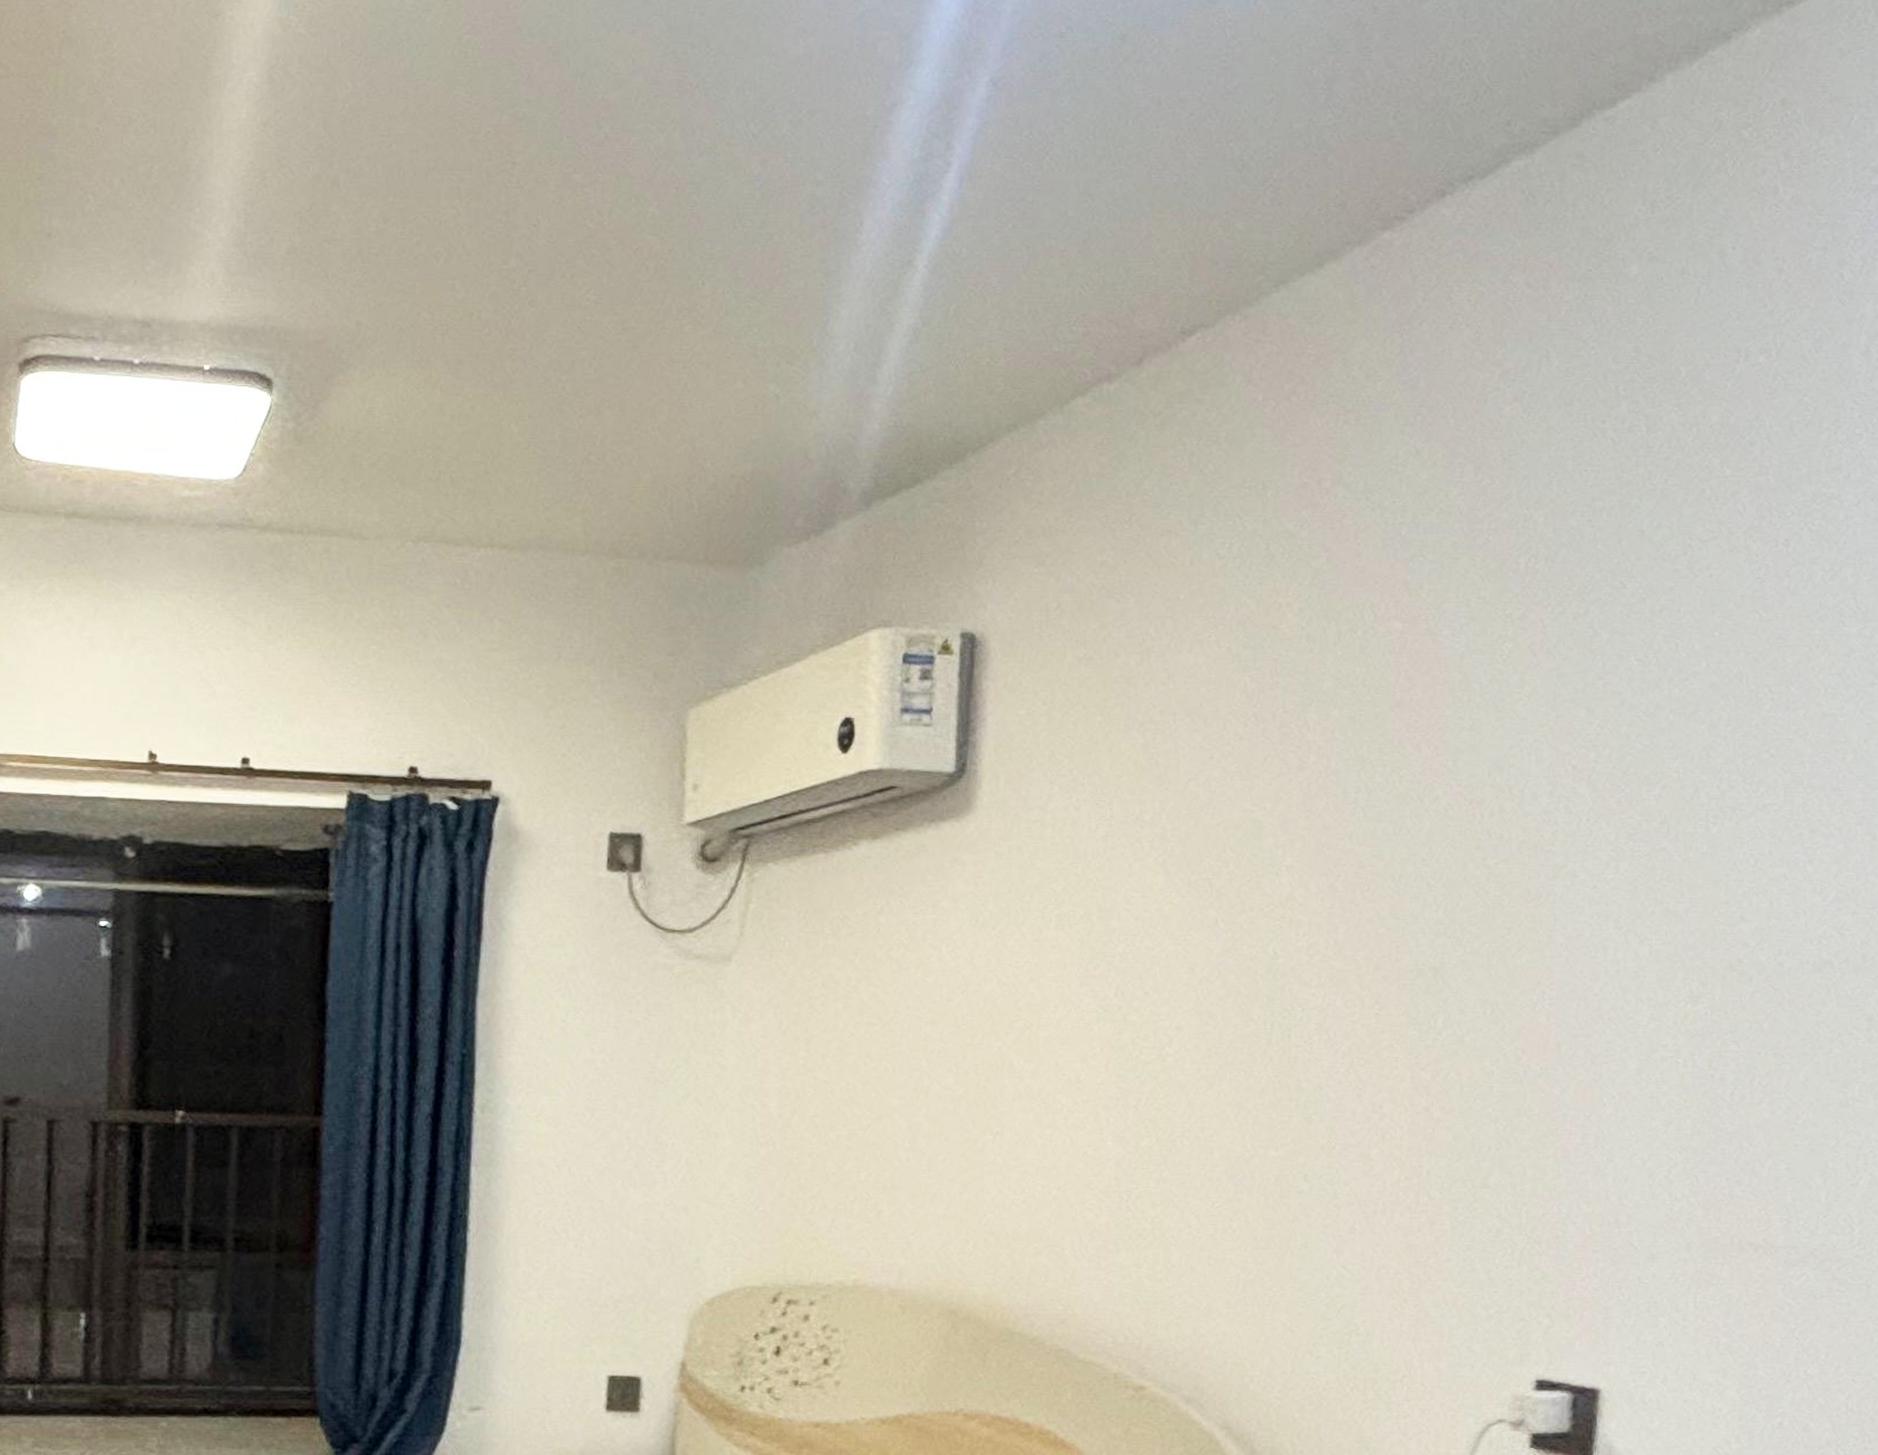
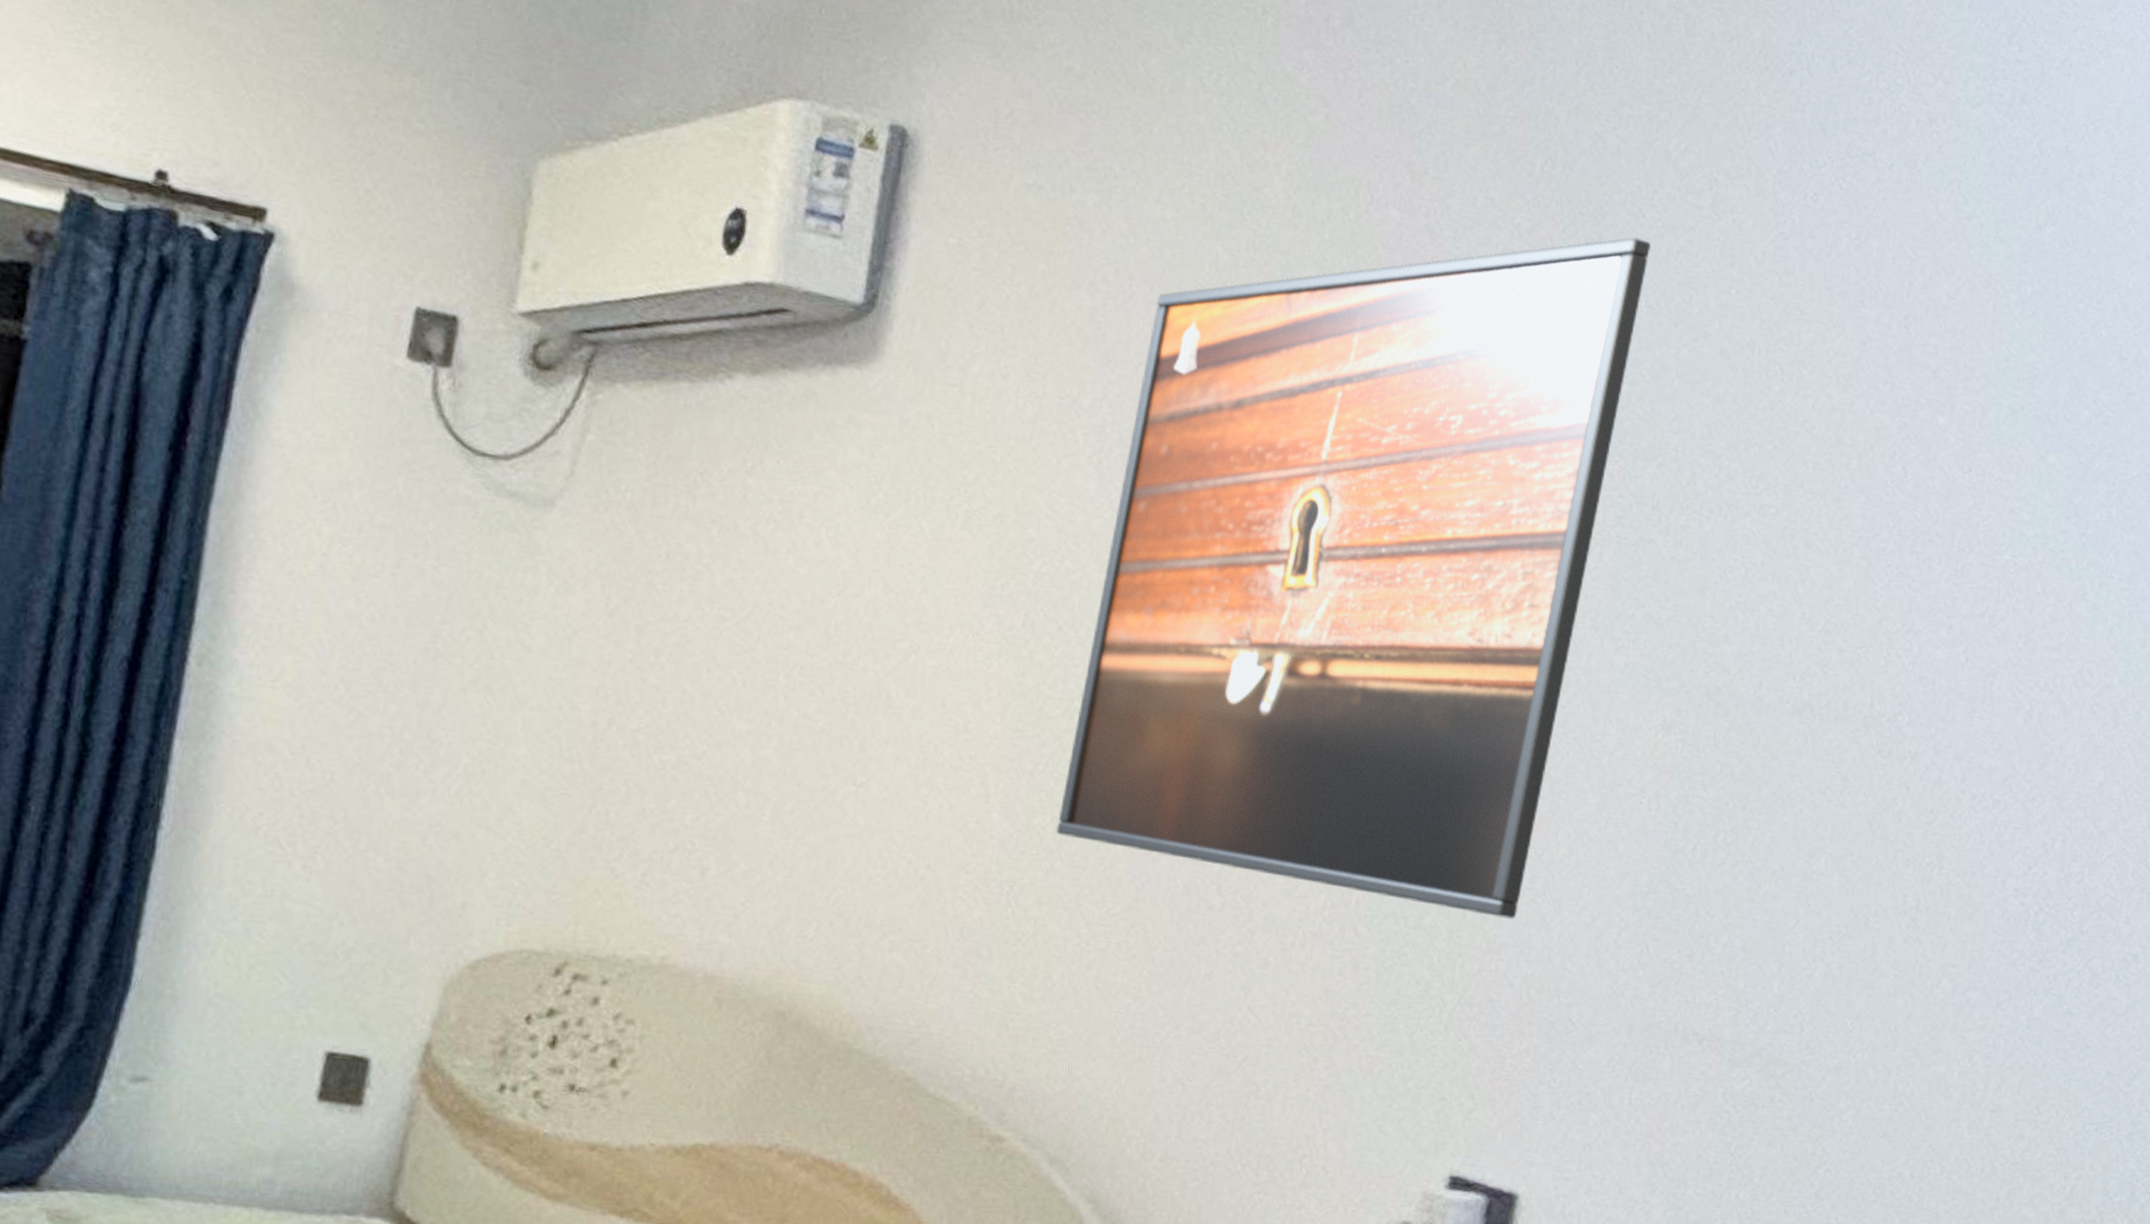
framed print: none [1162,606,1634,1170] -> present [1056,237,1651,919]

